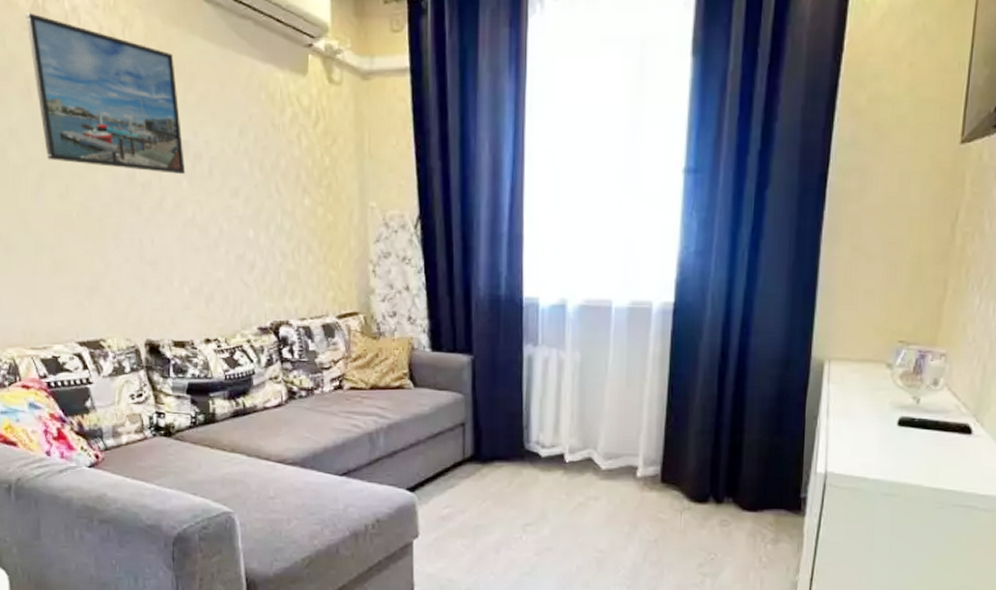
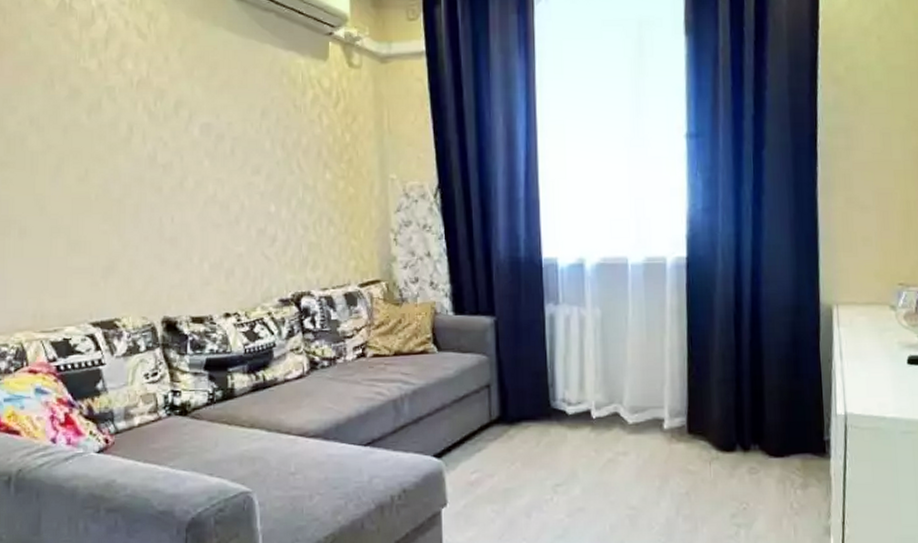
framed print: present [25,13,186,175] -> none [52,10,208,155]

